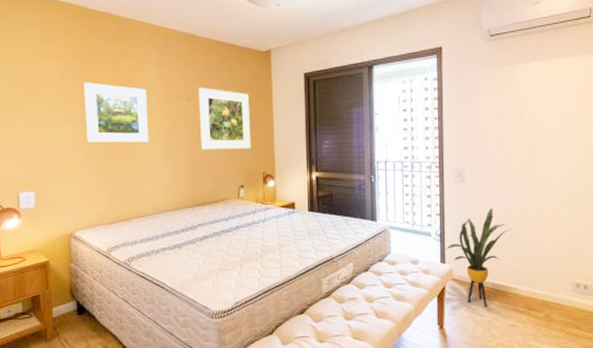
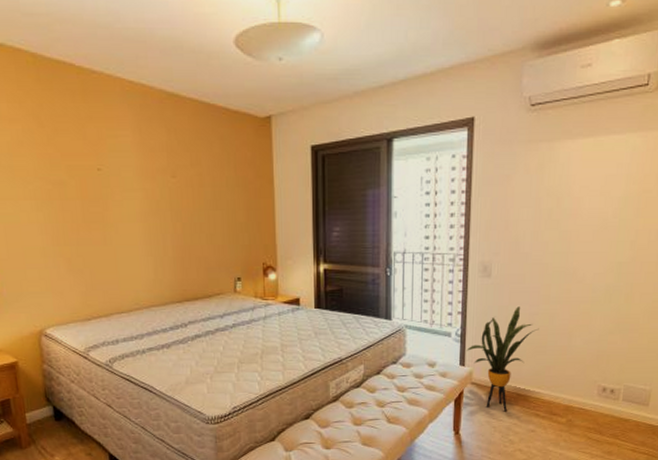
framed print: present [84,82,149,143] -> none [44,151,128,226]
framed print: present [198,87,251,150] -> none [184,160,249,237]

